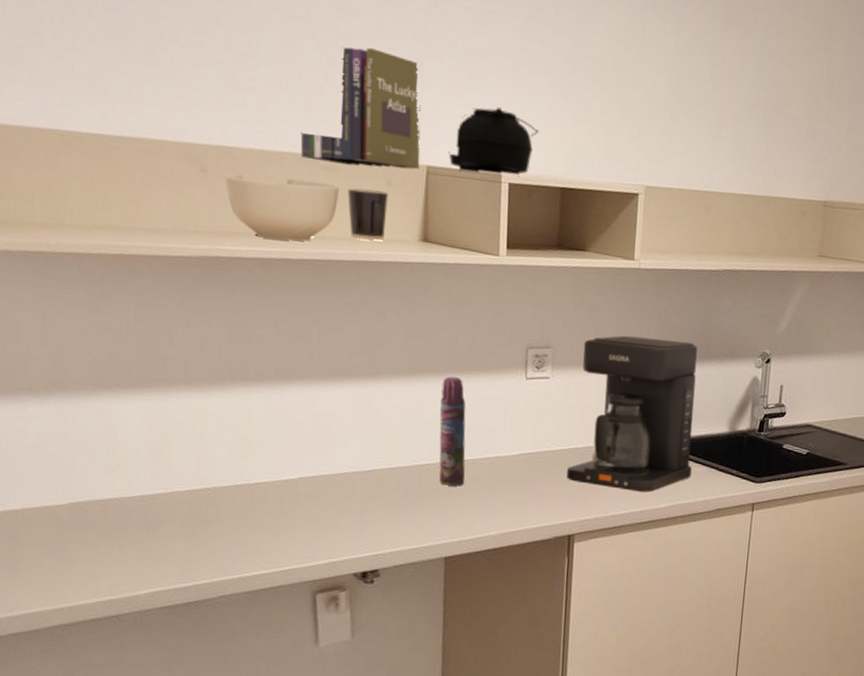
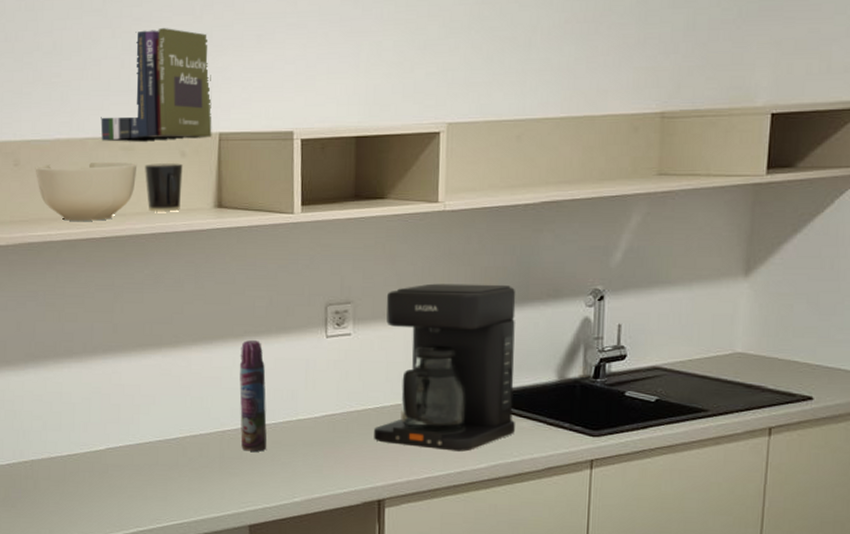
teapot: present [448,107,539,177] -> none [240,65,331,135]

